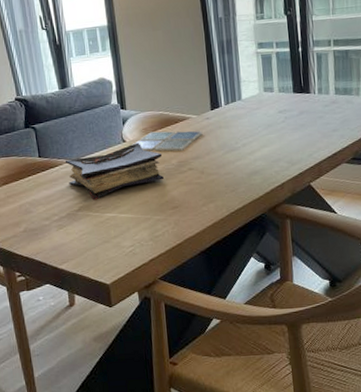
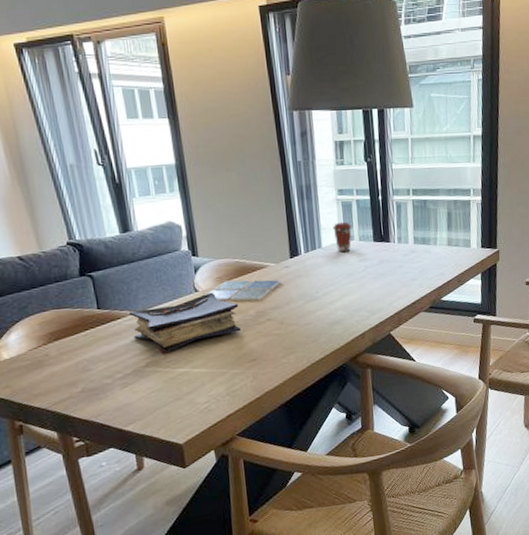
coffee cup: none [252,74,272,104] -> present [332,222,352,253]

